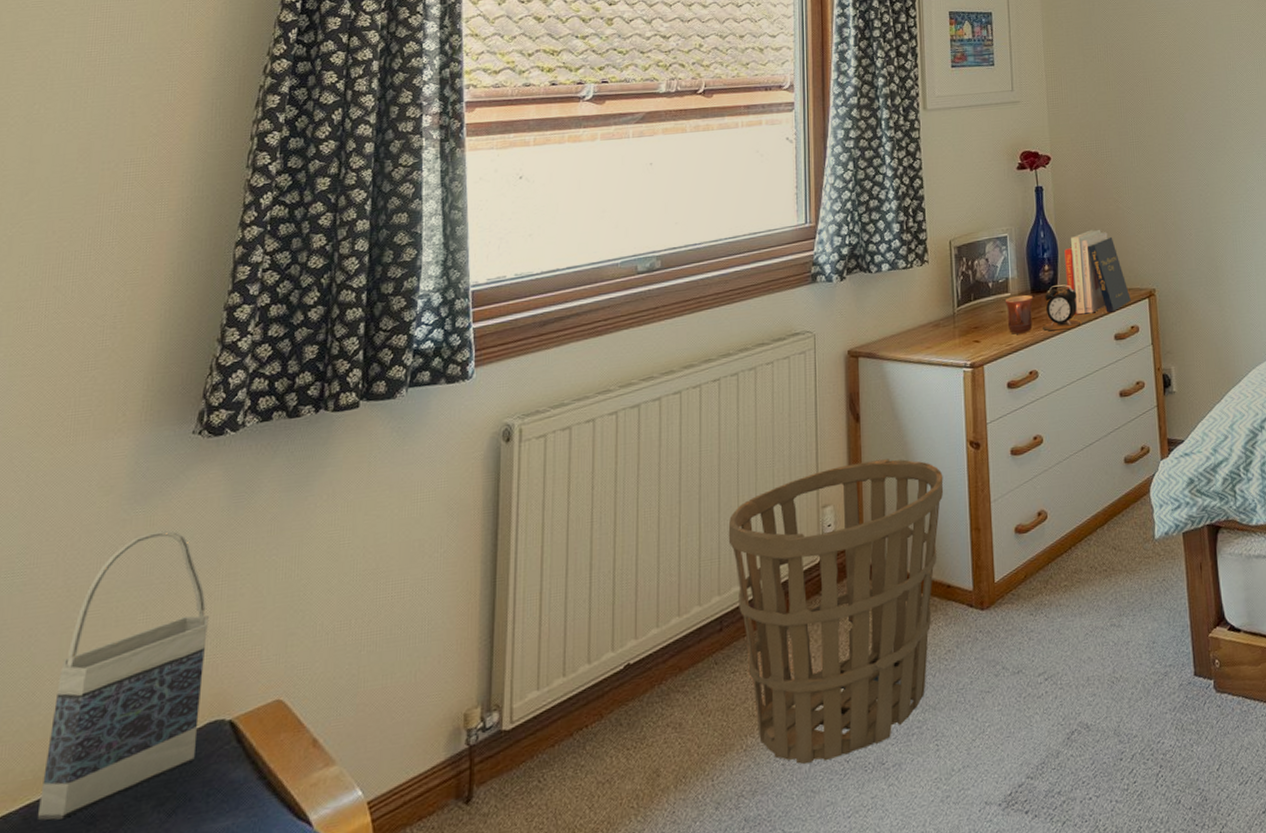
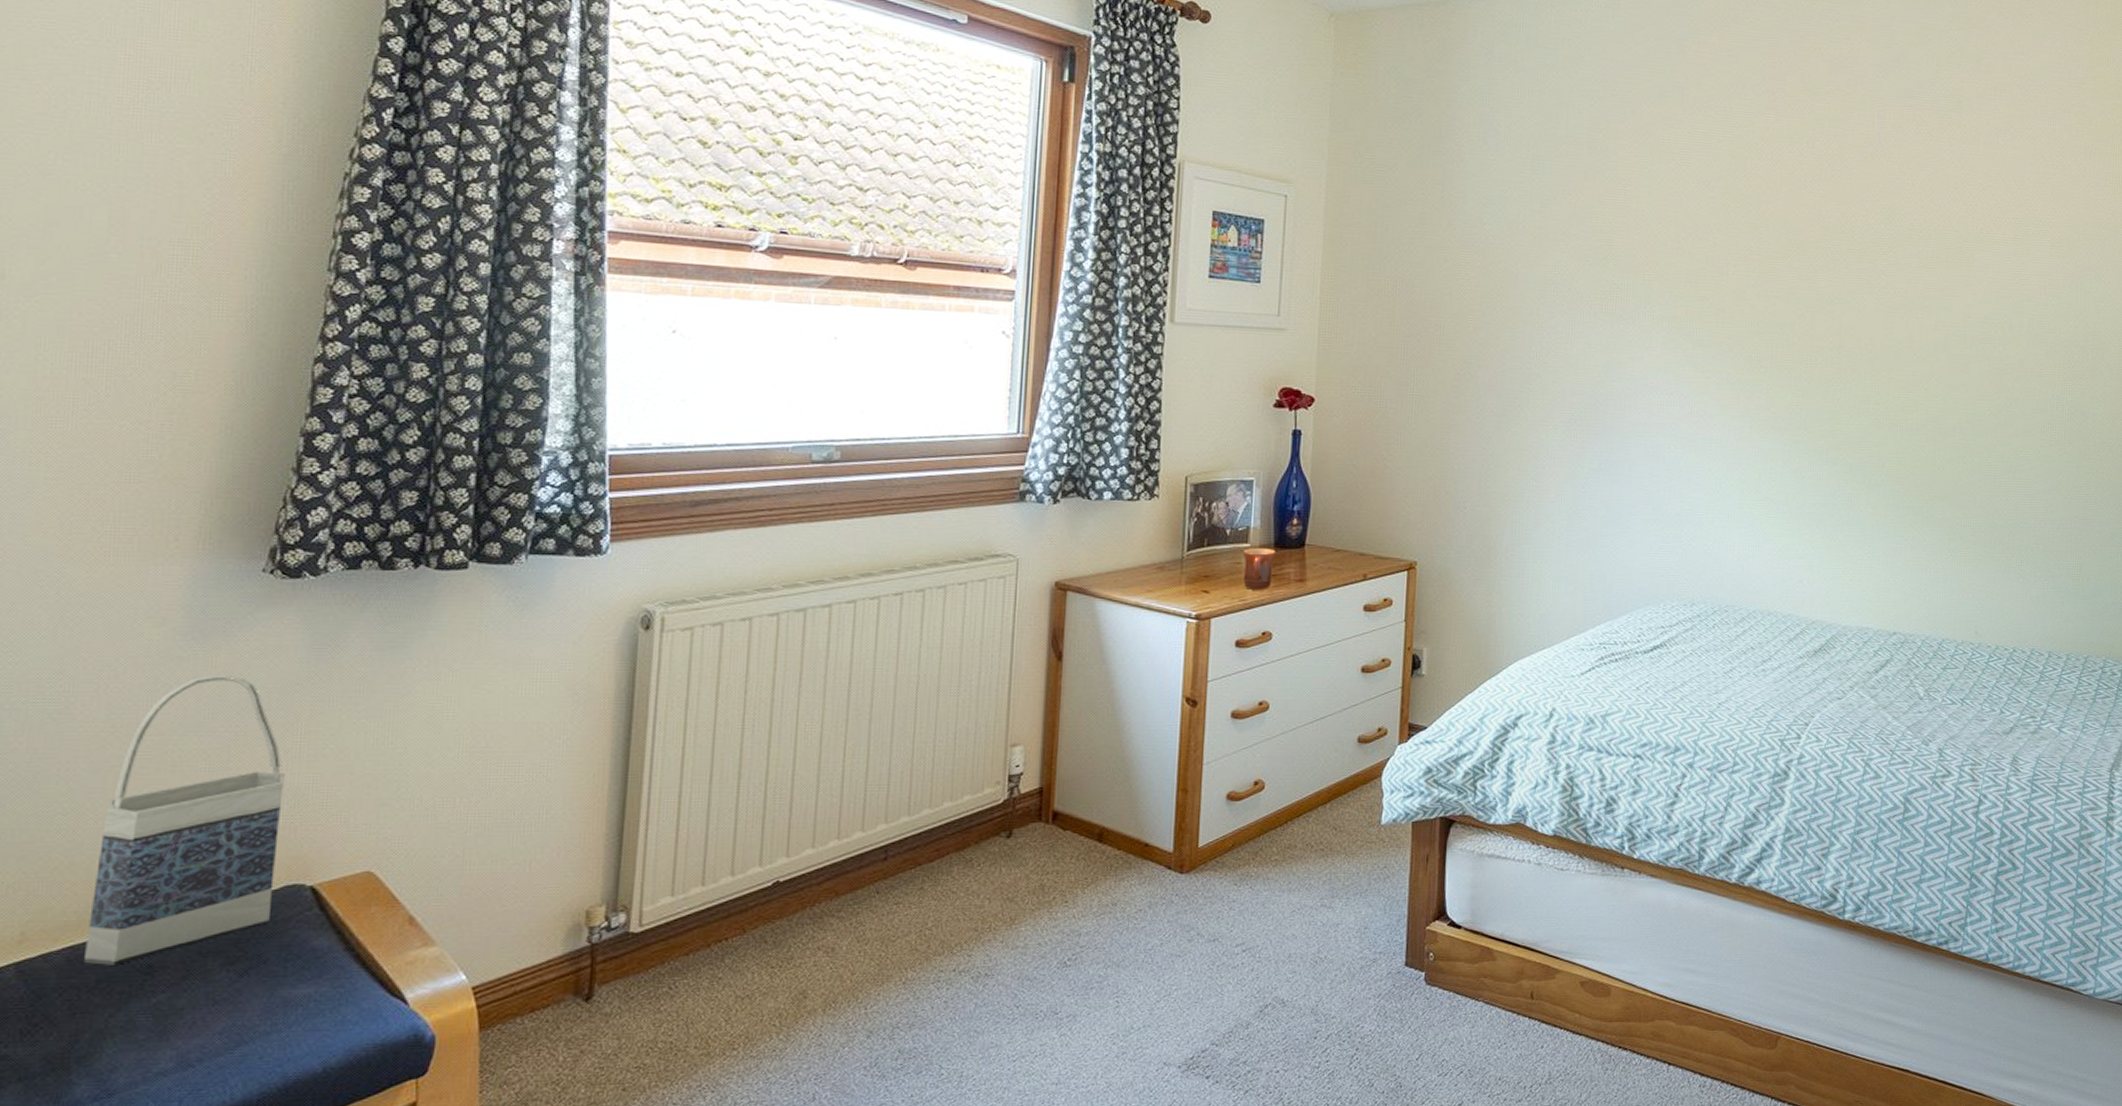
basket: present [728,459,944,765] -> none [900,704,1152,1005]
alarm clock: present [1043,284,1080,331] -> none [1283,543,1327,592]
books: present [1064,229,1131,315] -> none [1316,487,1388,581]

